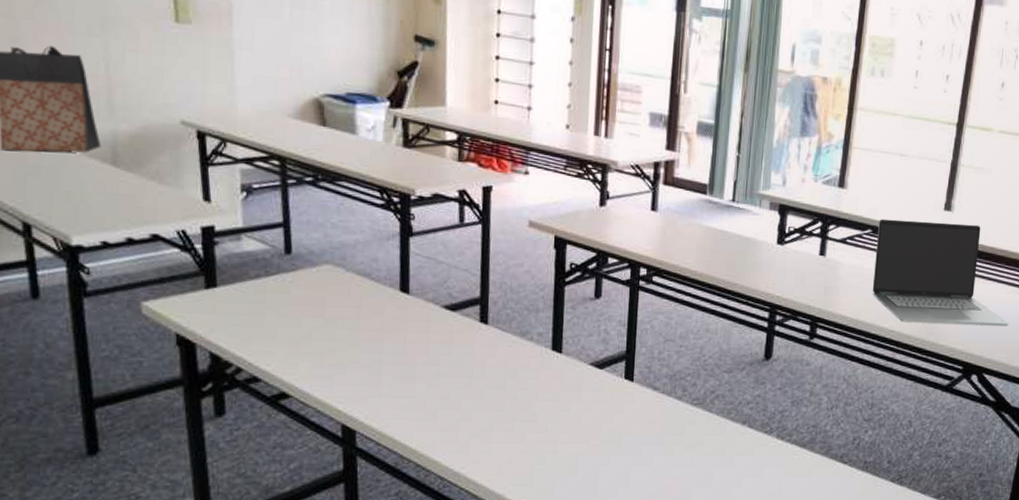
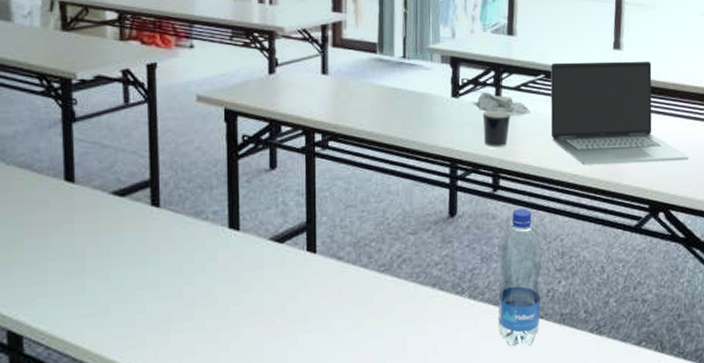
tissue: none [797,241,853,268] -> present [472,91,530,116]
bottle: none [802,358,852,490] -> present [498,209,542,348]
mug: none [804,260,834,299] -> present [482,110,511,149]

